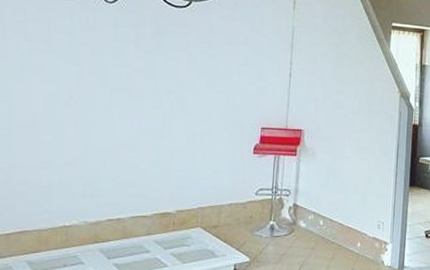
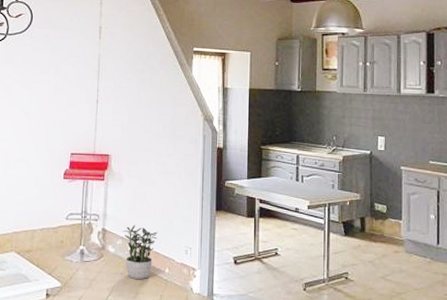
potted plant: none [315,200,351,253] -> present [123,225,158,279]

